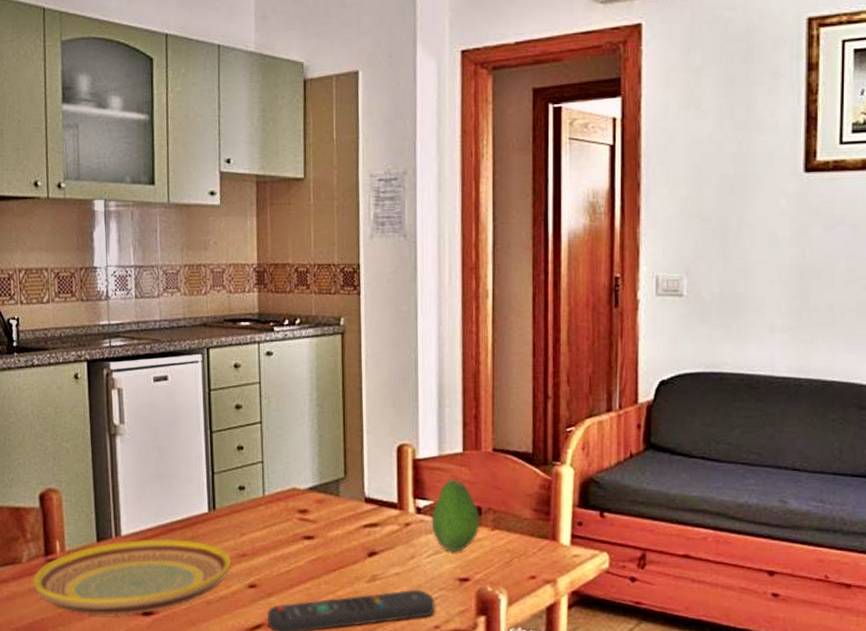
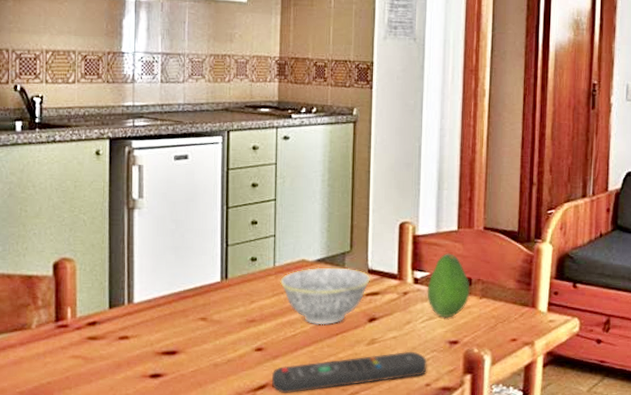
plate: present [33,538,232,616] -> none [41,305,241,378]
bowl: none [271,496,369,560] -> present [280,267,371,325]

